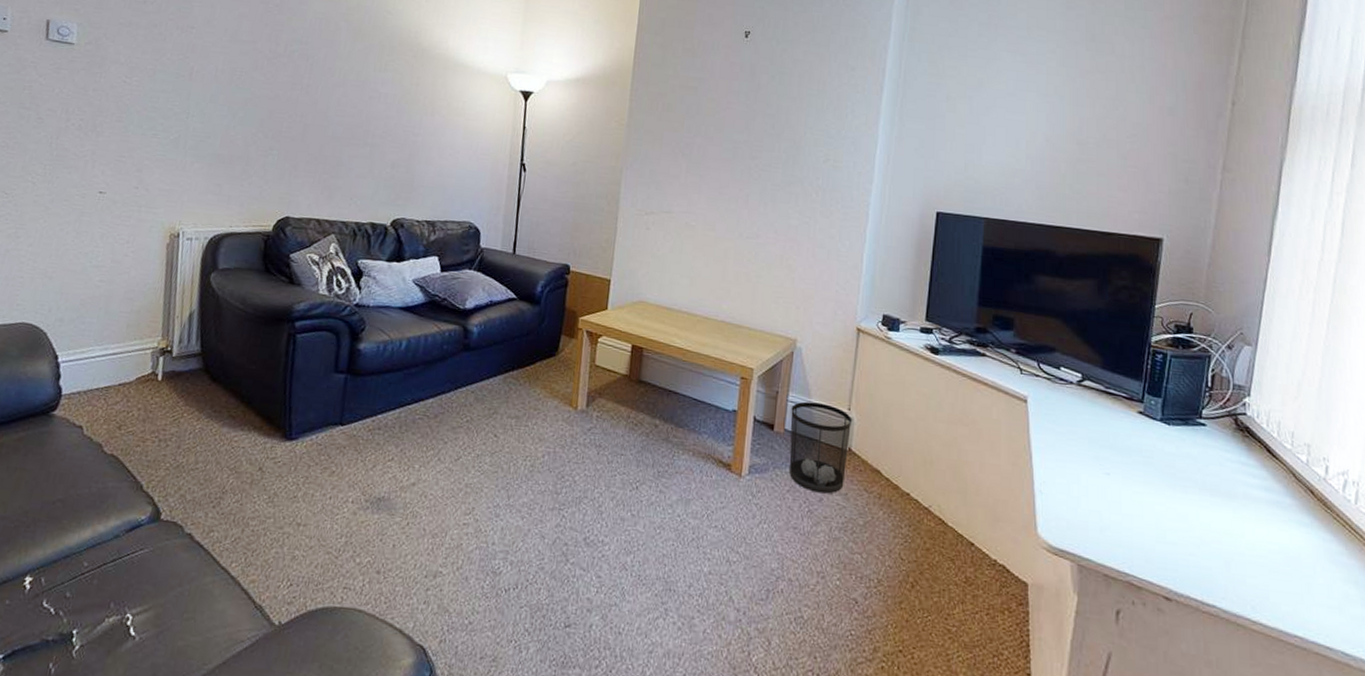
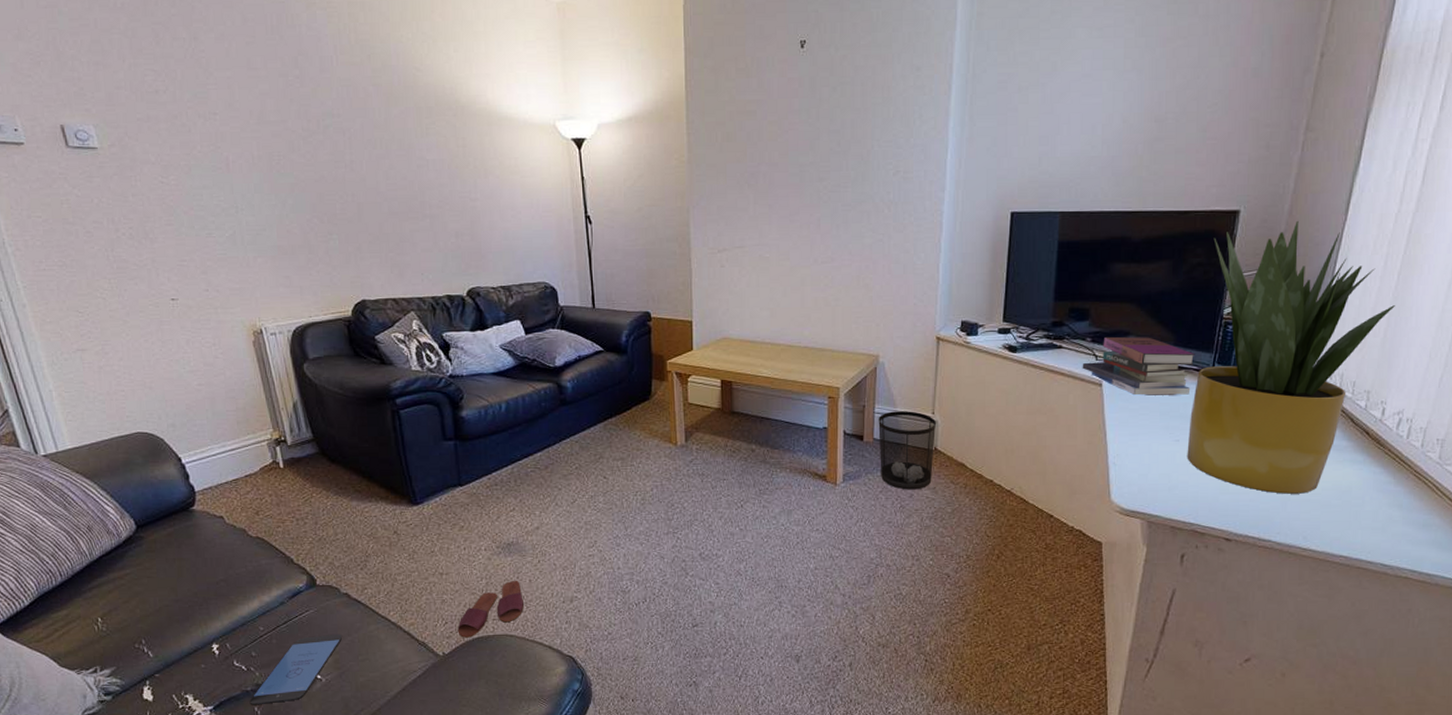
smartphone: none [46,581,172,661] -> present [249,635,342,705]
slippers: none [301,542,382,607] -> present [457,580,524,638]
books: none [1006,349,1124,424] -> present [1082,336,1195,396]
planter: none [1119,255,1328,554] -> present [1187,220,1395,494]

